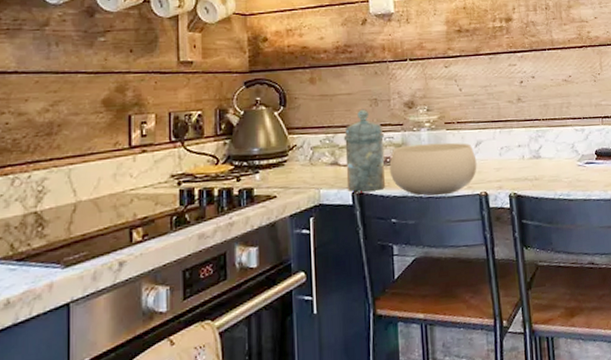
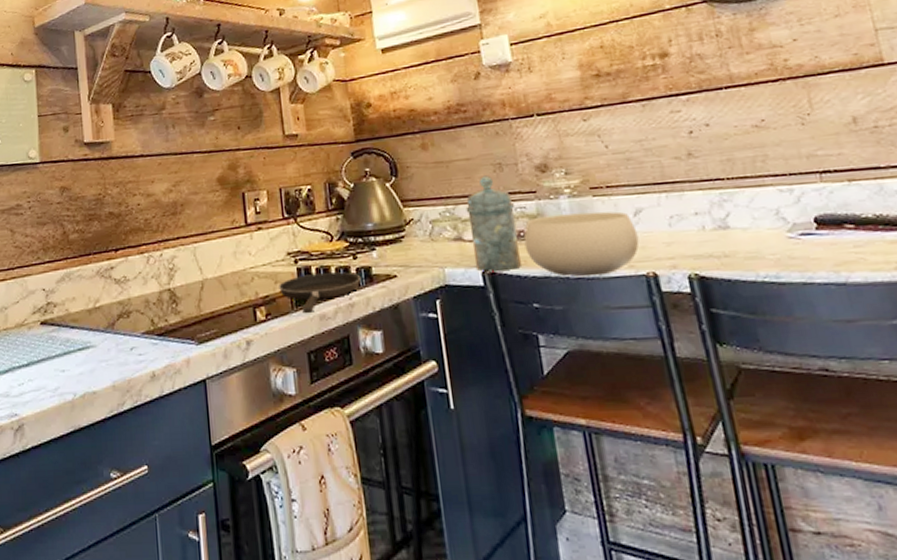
frying pan: none [159,193,243,234] -> present [279,272,361,314]

